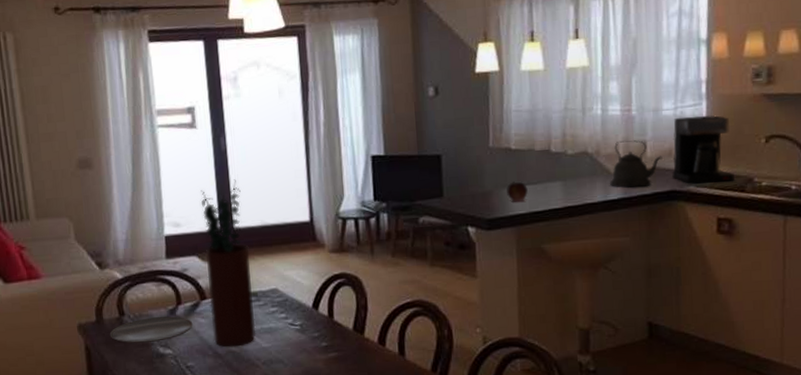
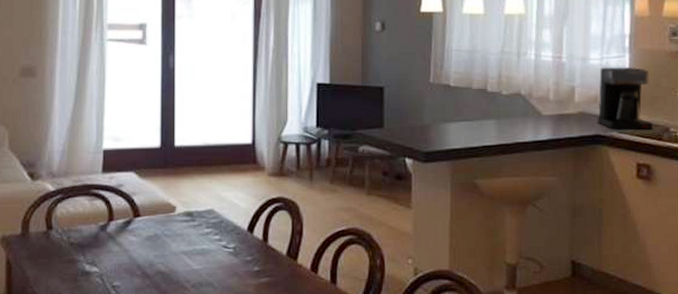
plate: present [109,316,193,344] -> none [34,233,123,260]
vase: present [201,179,256,347] -> none [143,97,188,268]
fruit: present [506,181,528,202] -> none [443,117,464,137]
kettle: present [610,140,663,188] -> none [540,85,589,130]

